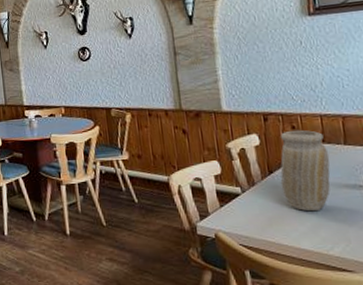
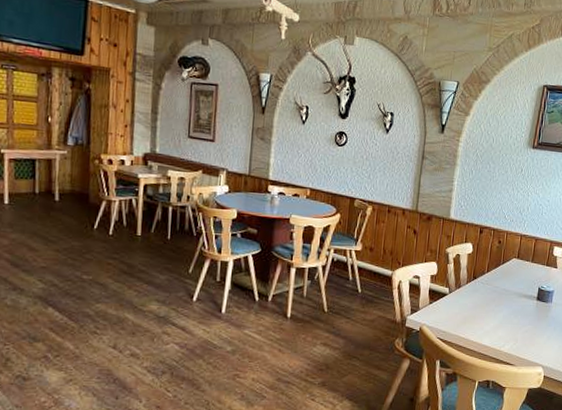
vase: present [280,129,331,212] -> none [479,244,520,315]

